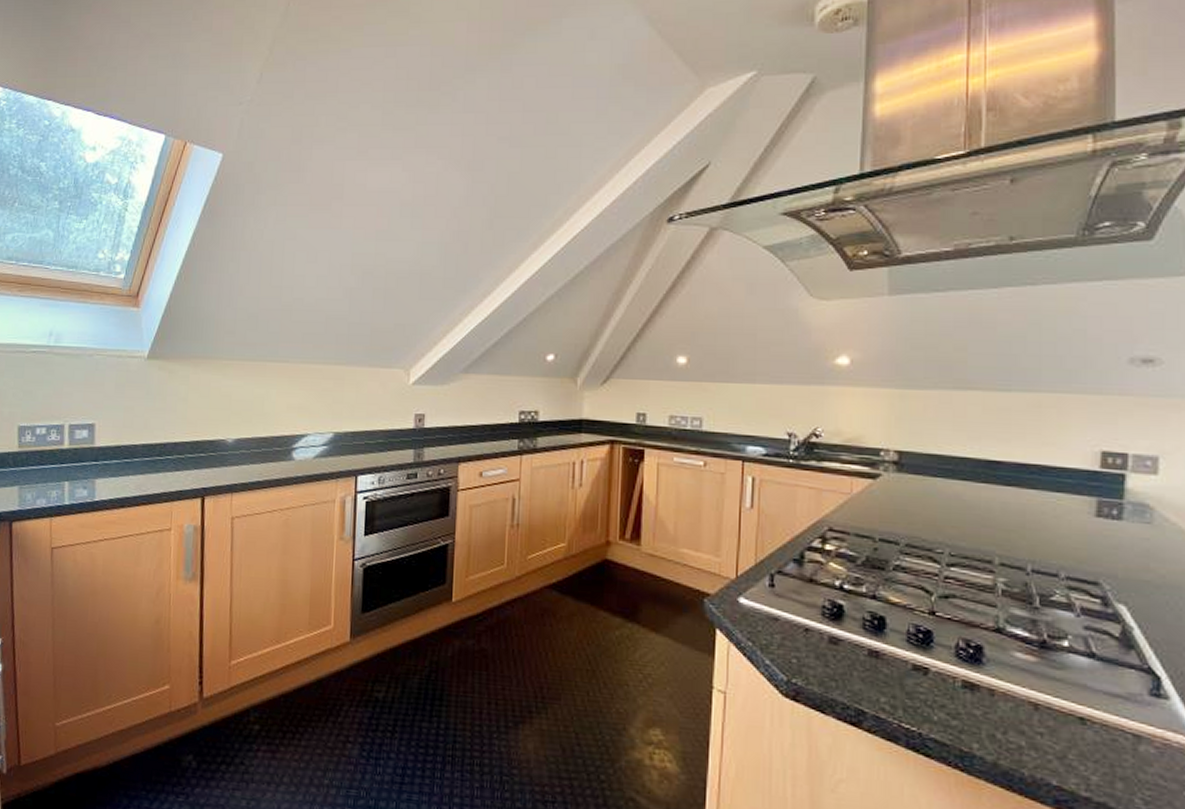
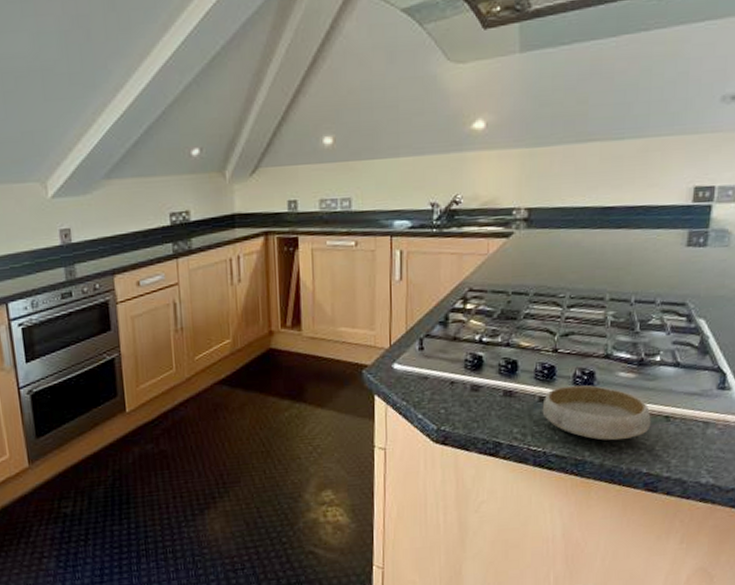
bowl: none [916,656,1060,737] -> present [542,385,651,441]

